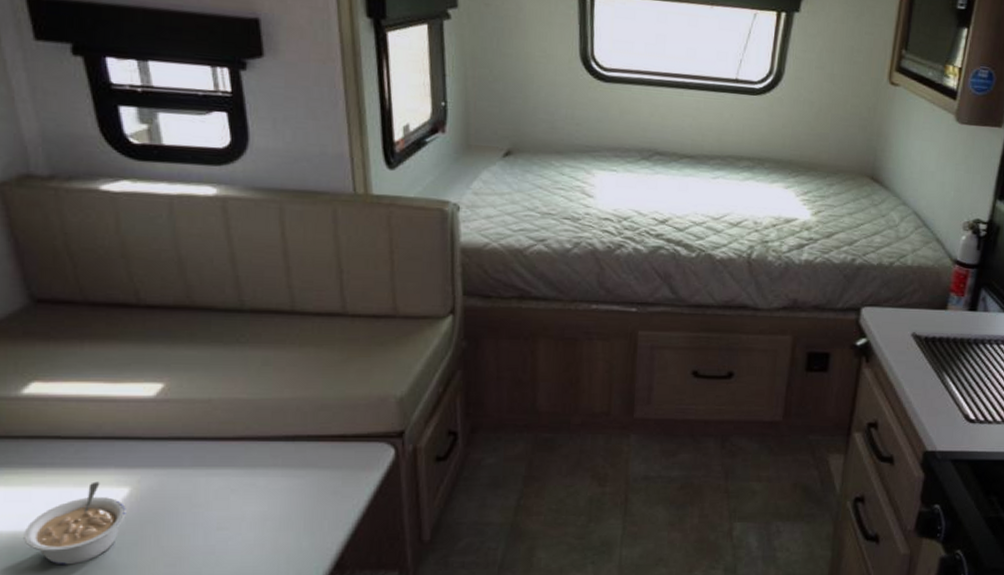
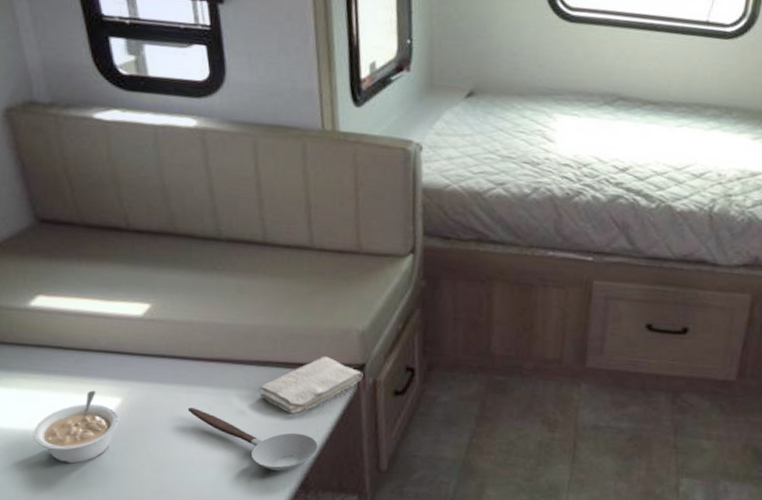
spoon: none [206,492,355,552] -> present [187,407,319,471]
washcloth: none [287,425,402,491] -> present [259,356,363,415]

